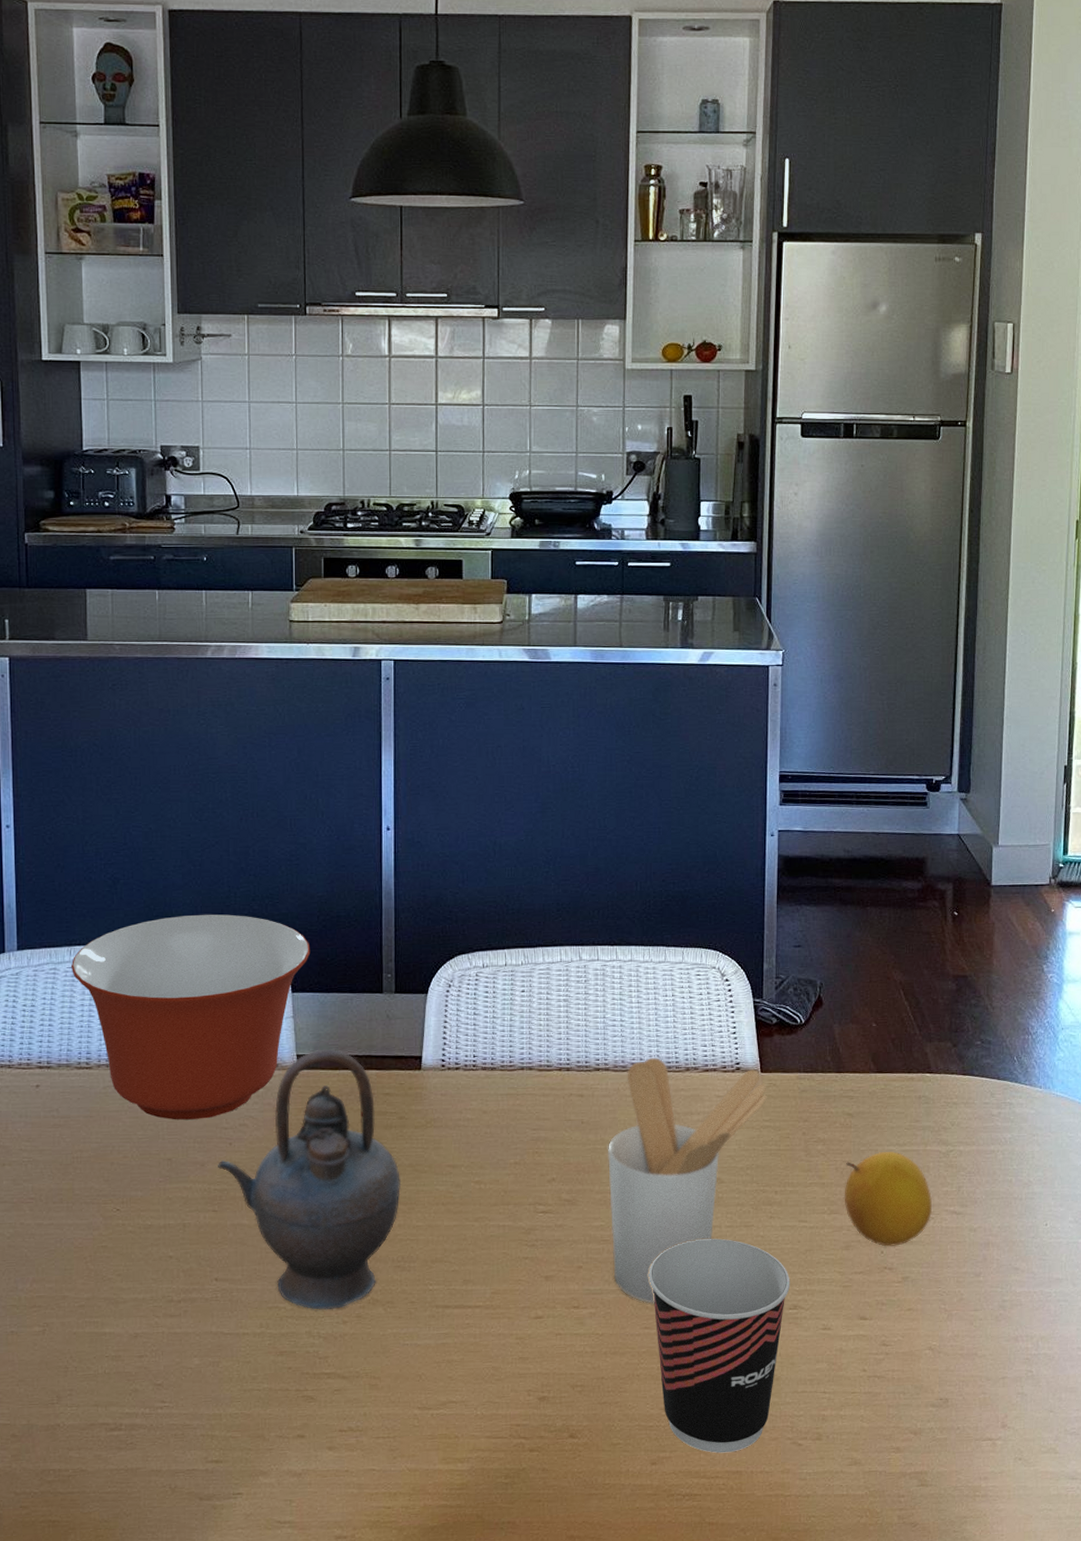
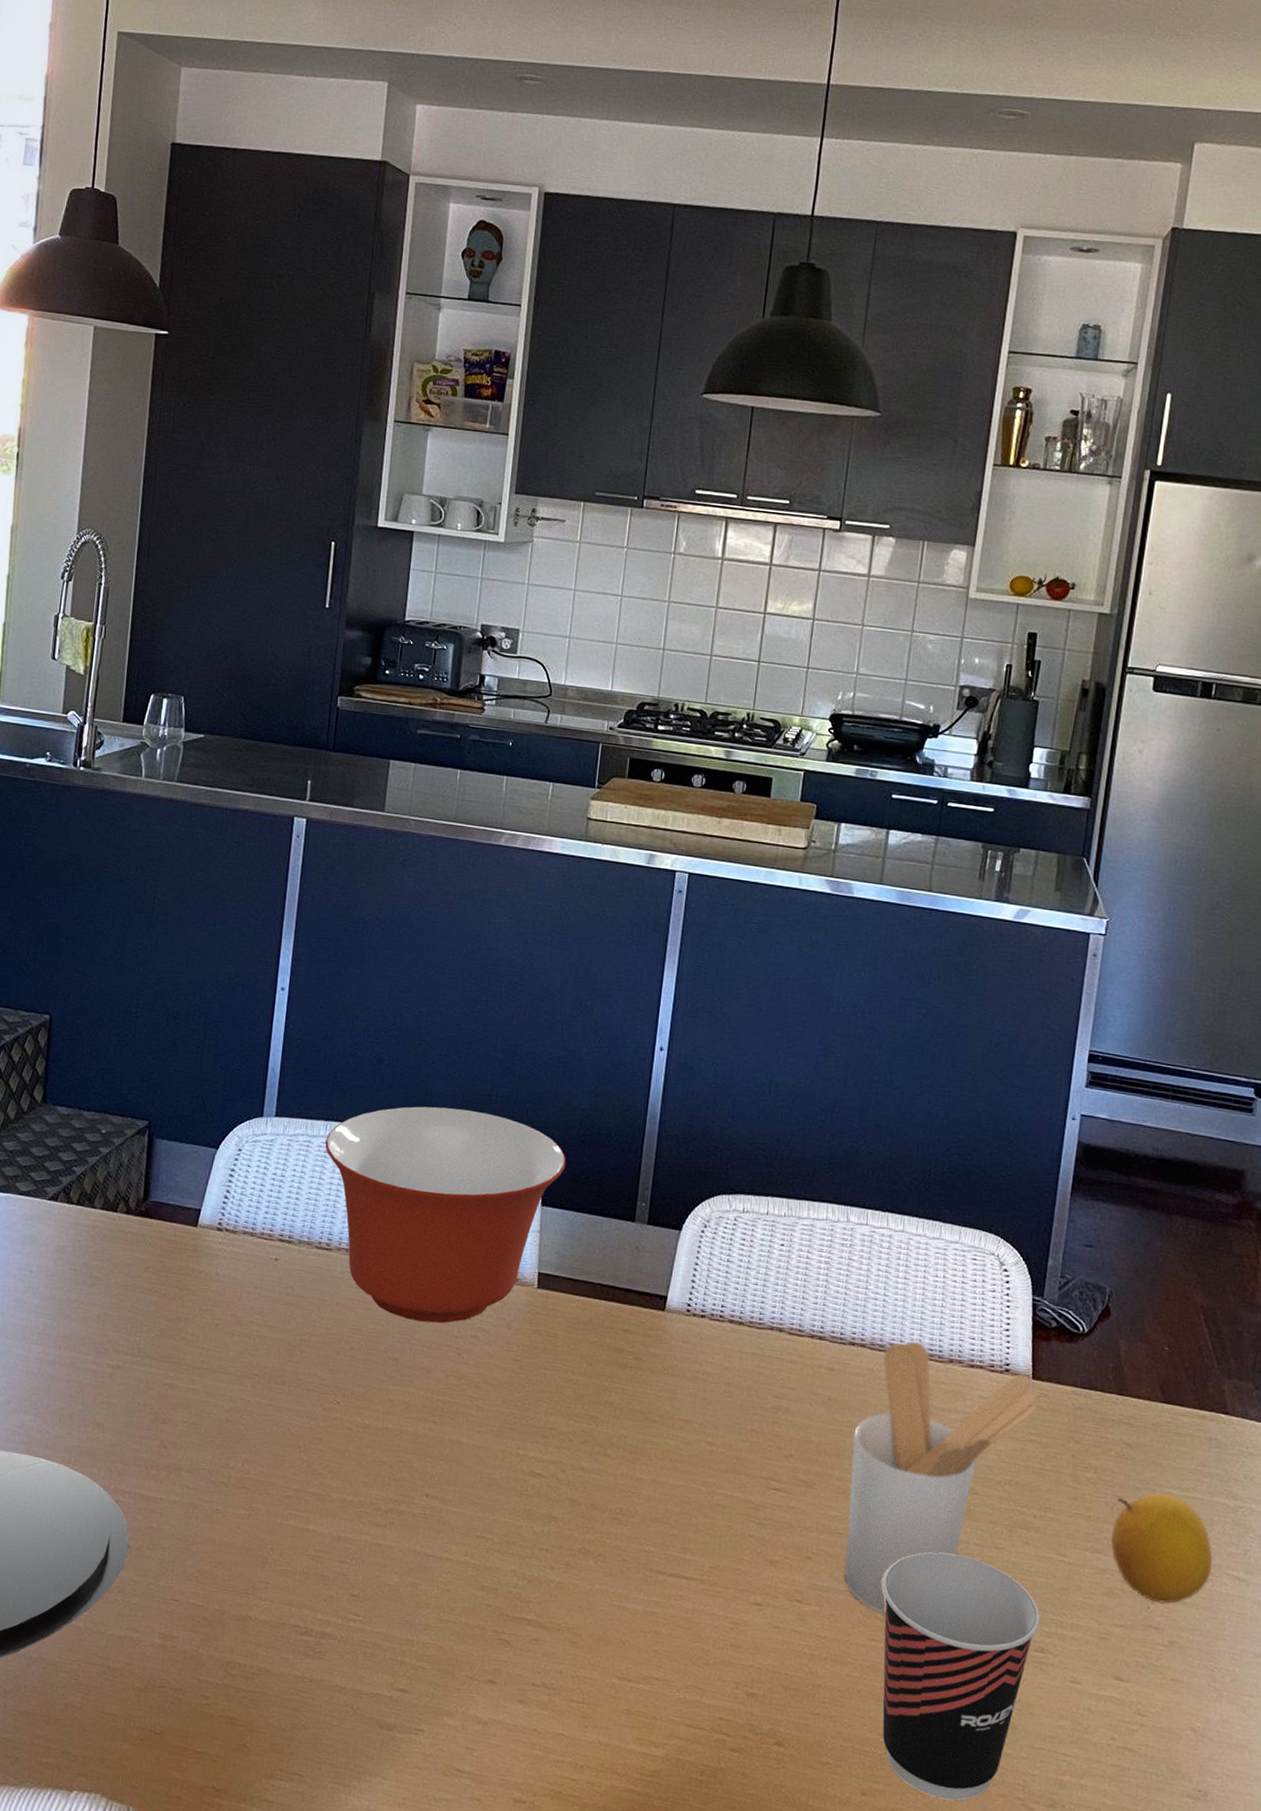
teapot: present [218,1048,402,1311] -> none [443,1270,630,1552]

